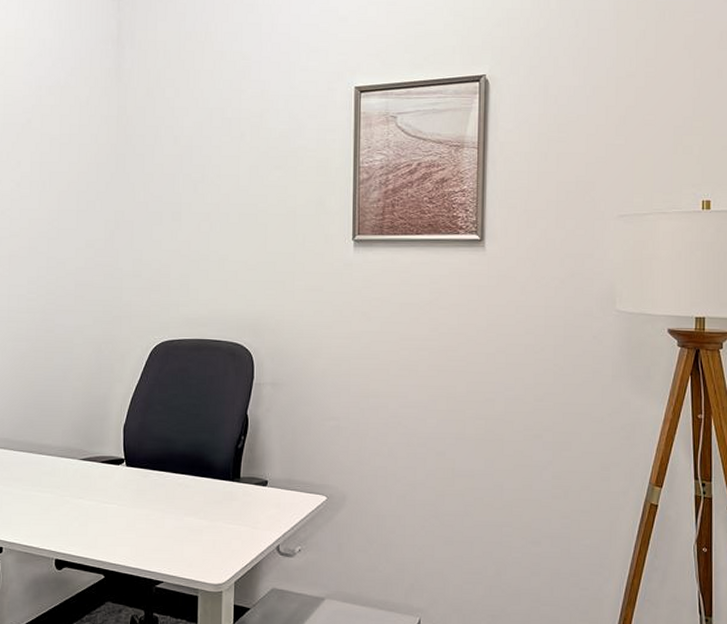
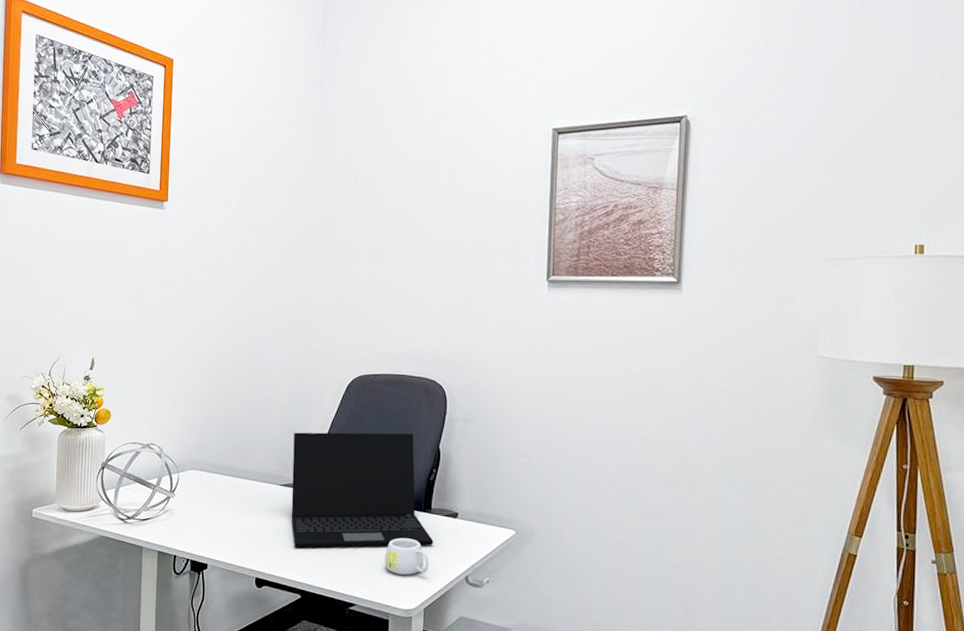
laptop: none [92,399,243,526] -> present [291,432,434,549]
mug: none [192,509,239,548] -> present [384,537,429,575]

